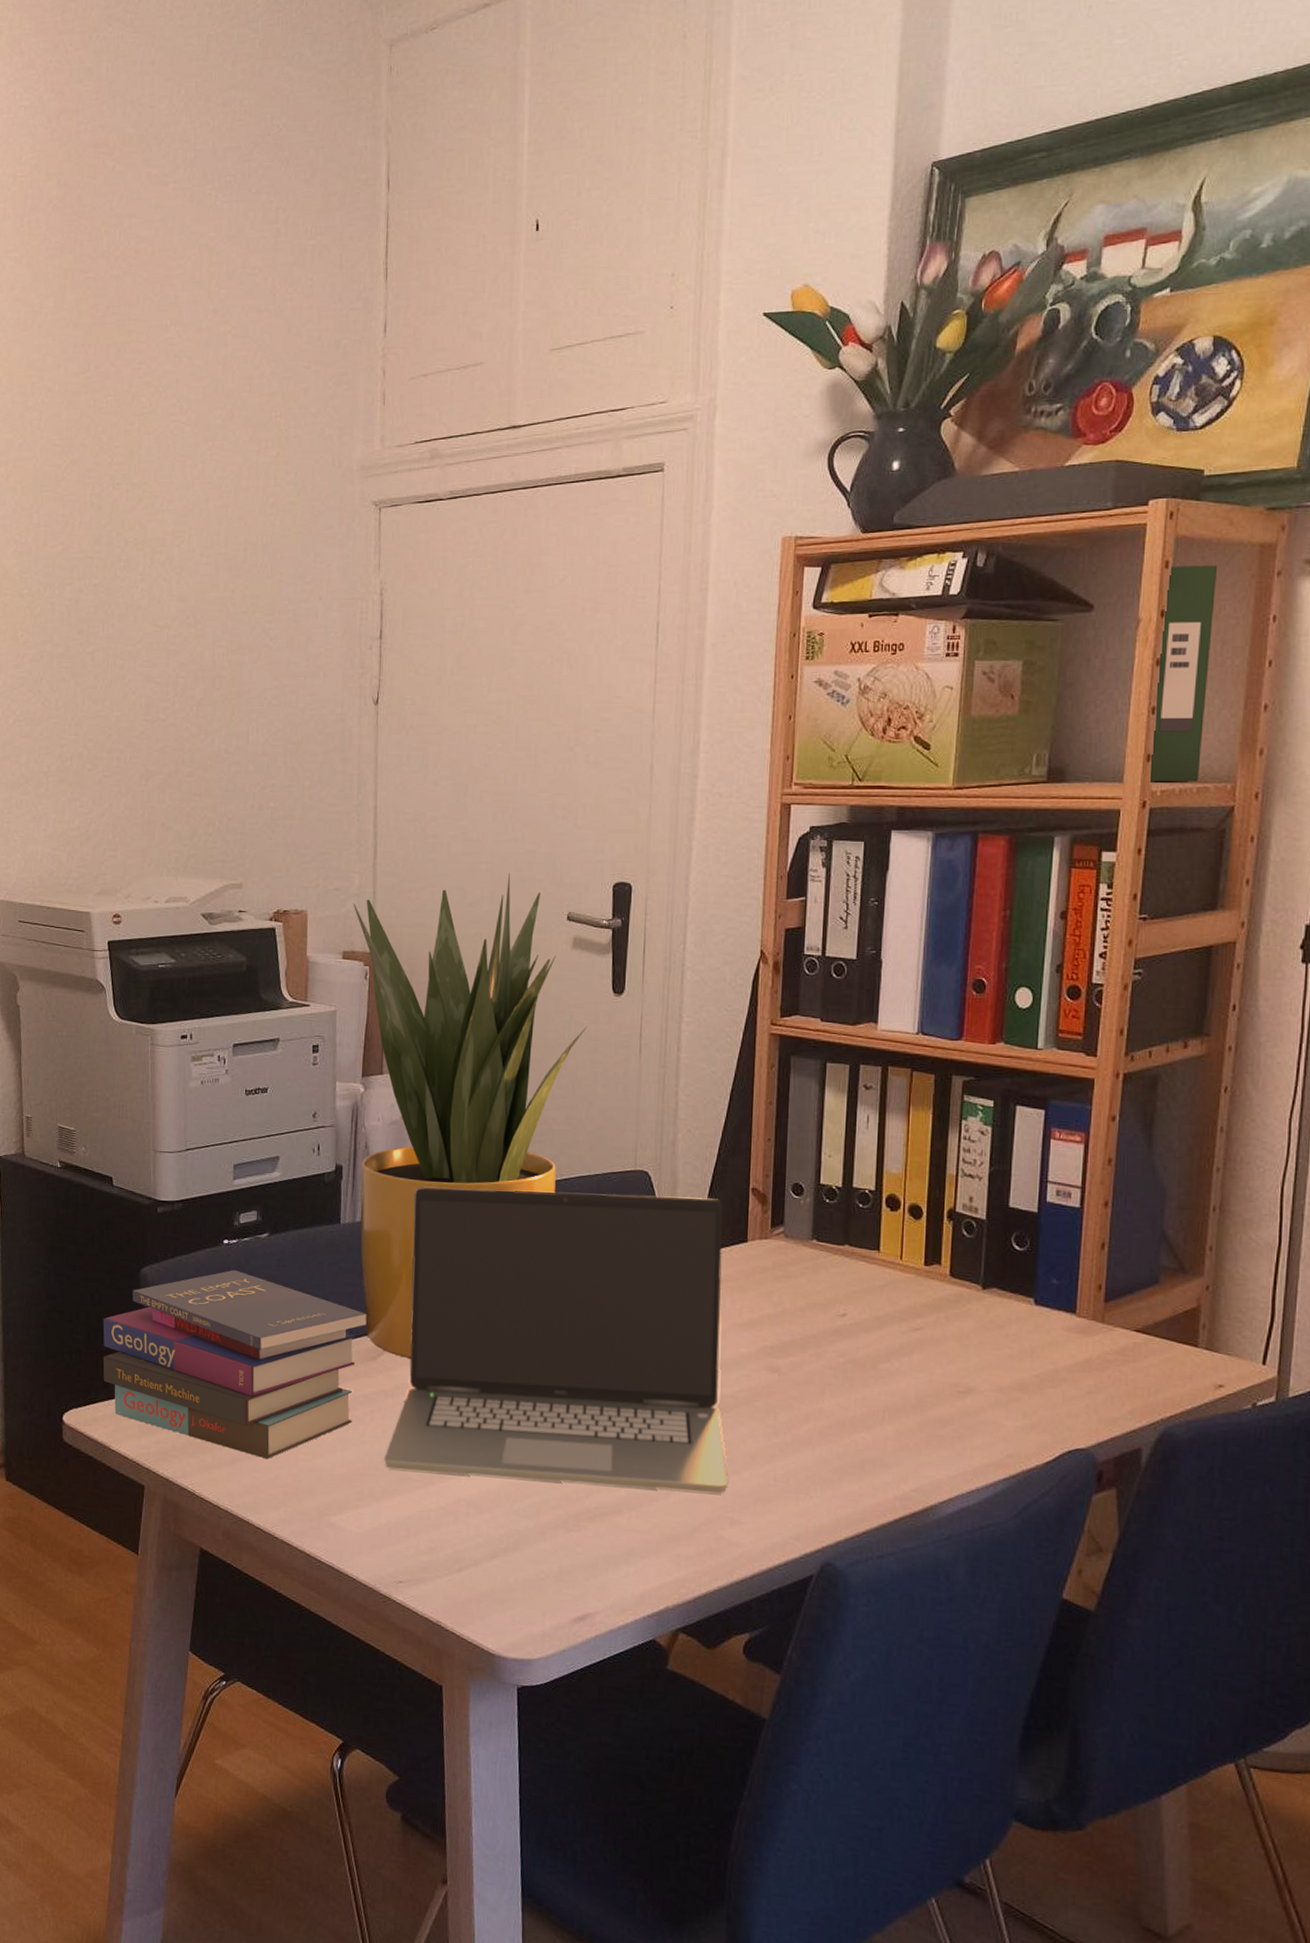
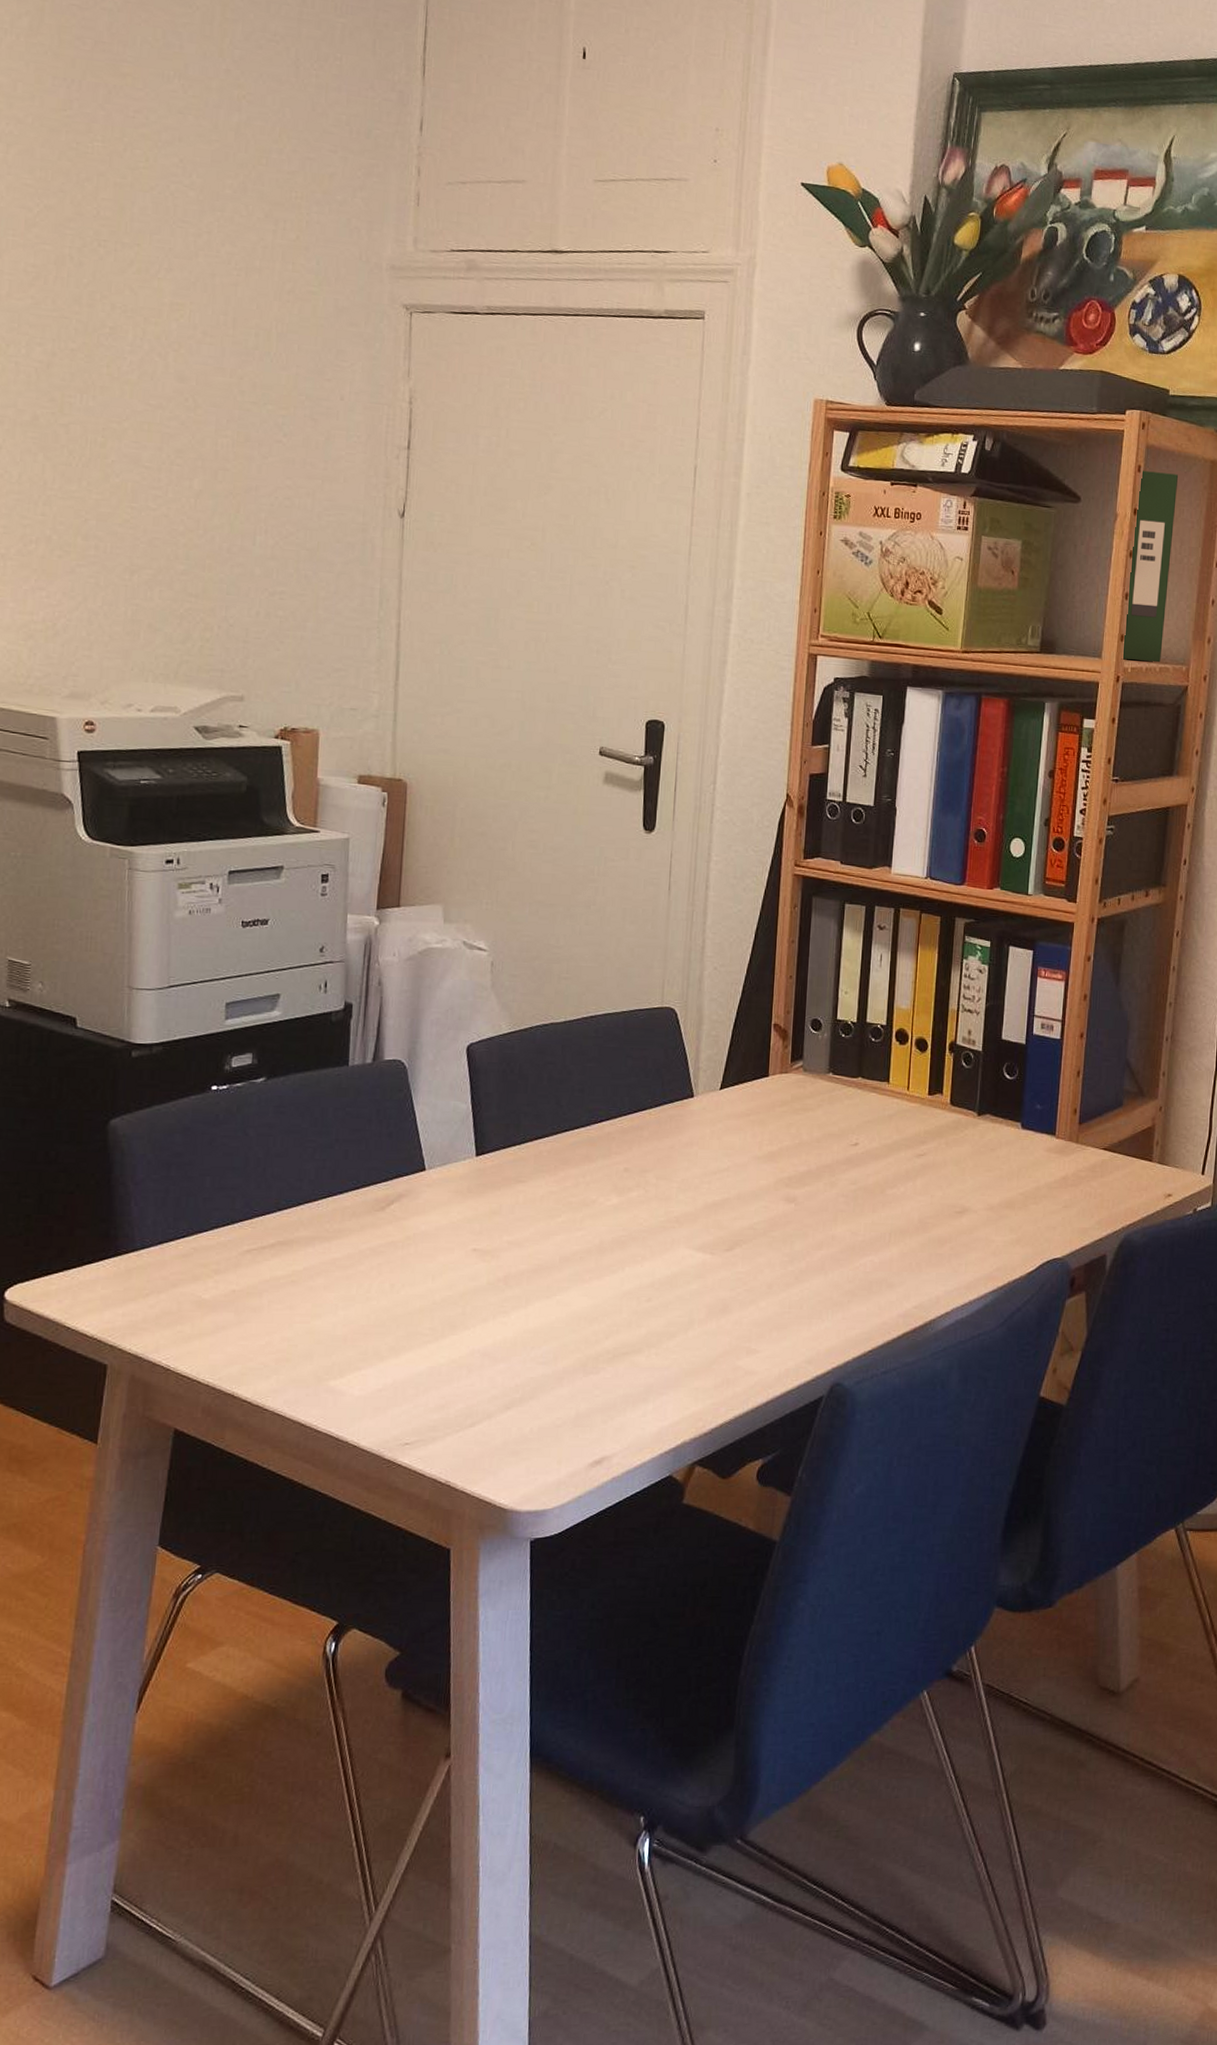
books: present [103,1269,367,1459] -> none [58,1118,376,1325]
planter: present [353,873,588,1358] -> none [370,703,618,1206]
laptop: present [384,1187,728,1493] -> none [392,1026,746,1326]

